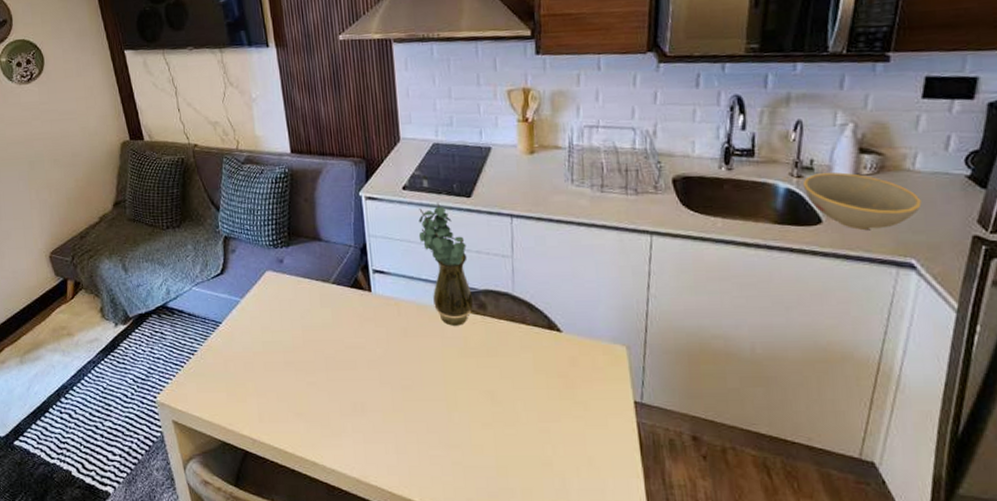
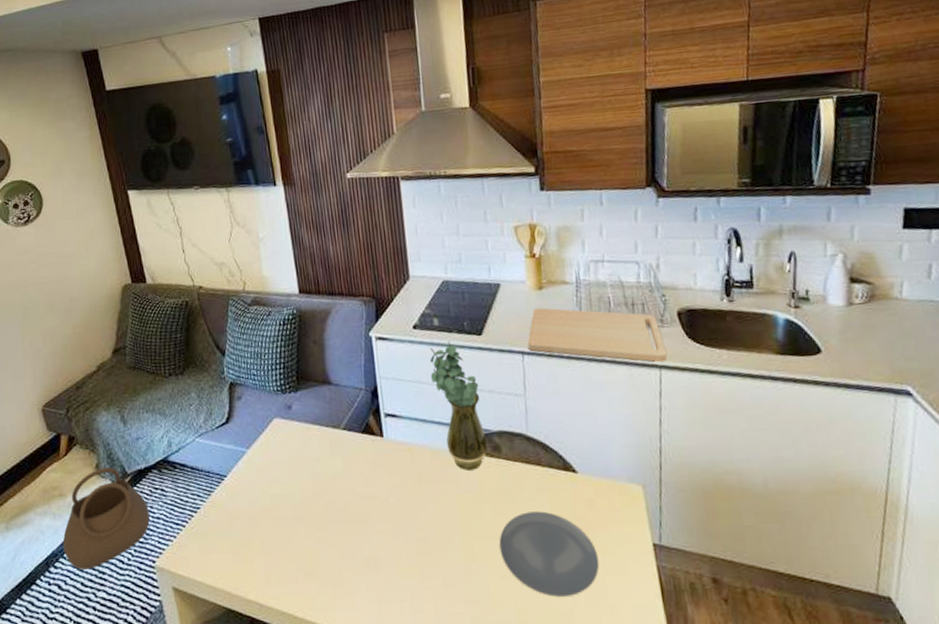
basket: none [71,311,151,401] -> present [62,467,150,570]
plate: none [481,367,580,446] -> present [499,511,600,597]
cutting board: none [517,172,660,229] -> present [527,308,668,363]
bowl: present [802,172,922,230] -> none [800,302,912,358]

